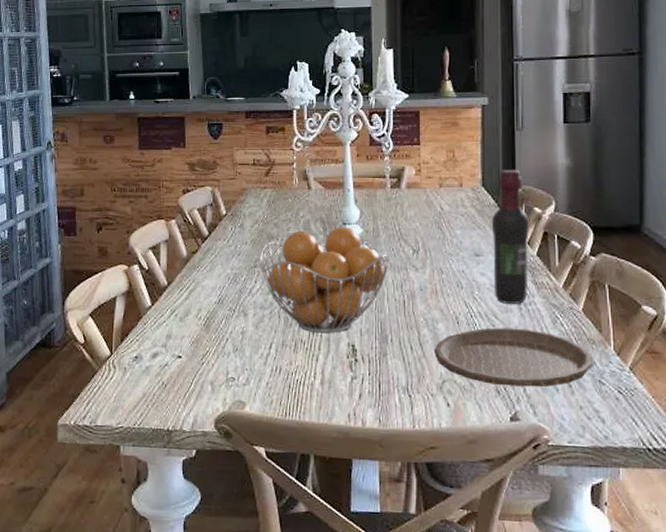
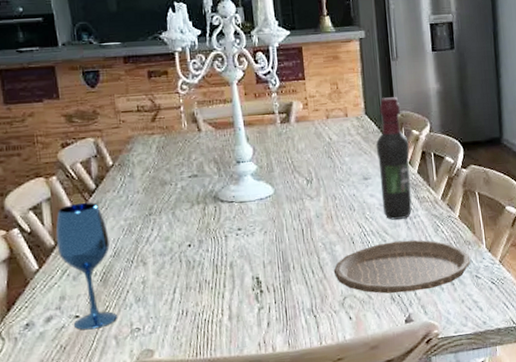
wineglass: none [169,247,215,372] -> present [55,202,117,330]
fruit basket: present [259,226,389,334] -> none [153,164,285,271]

